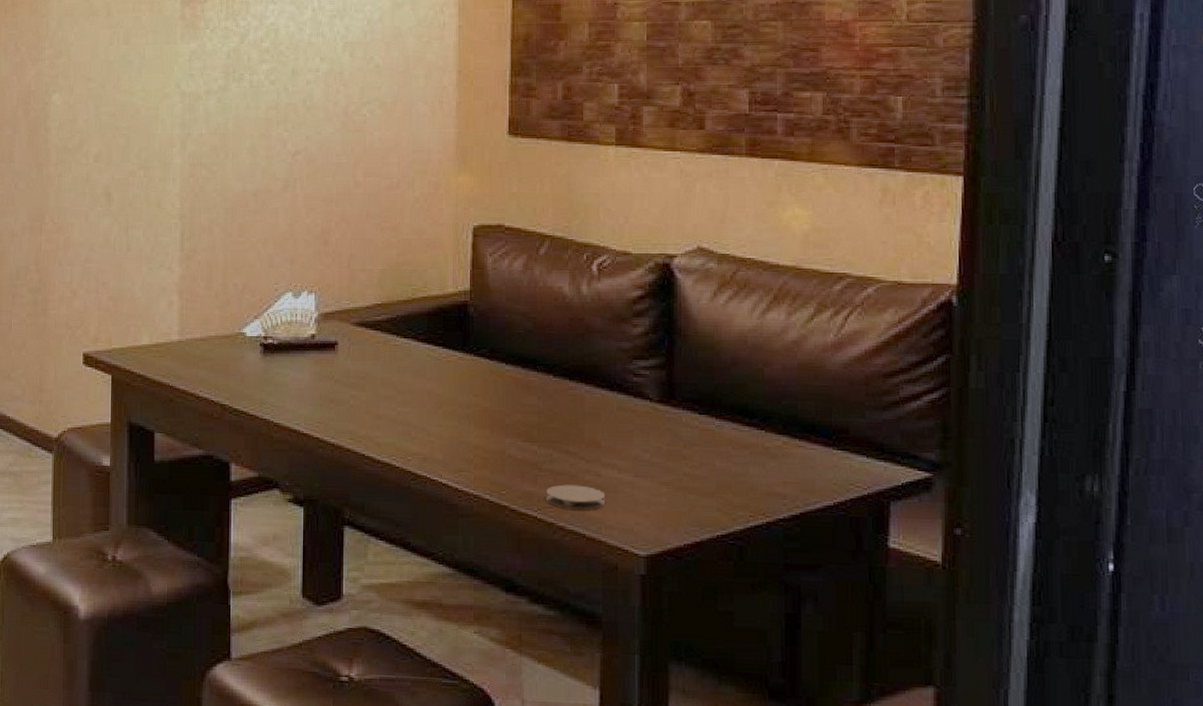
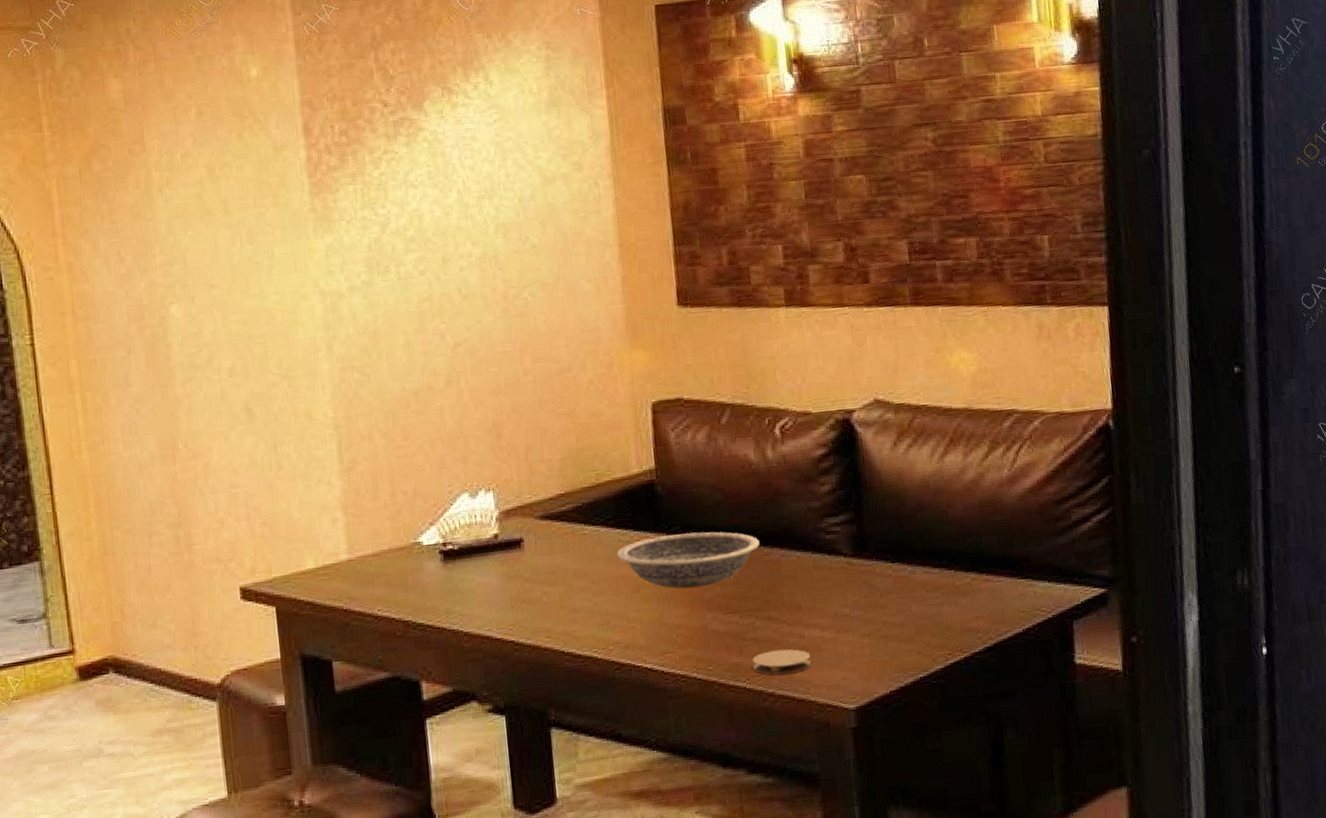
bowl: none [425,357,565,412] -> present [617,531,760,589]

